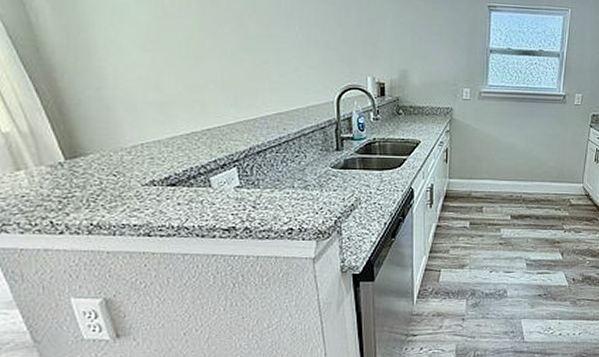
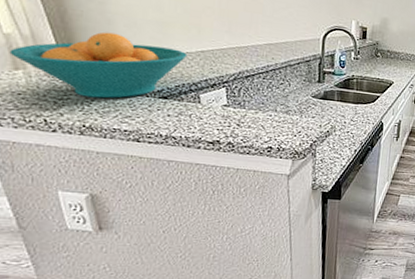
fruit bowl: none [10,119,193,192] -> present [9,32,188,99]

